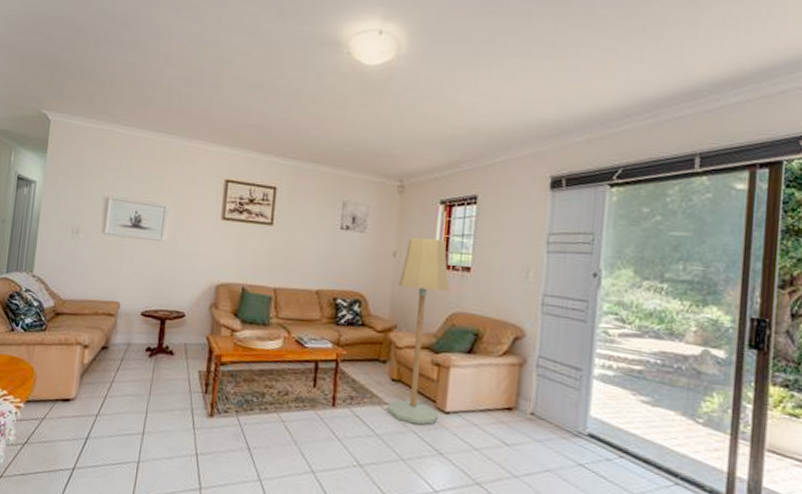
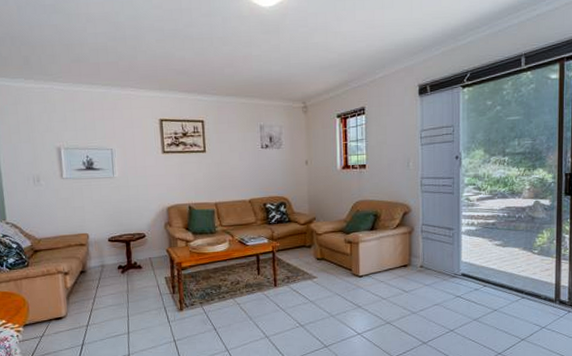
floor lamp: present [387,237,450,425] -> none [312,146,354,289]

